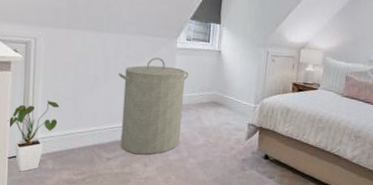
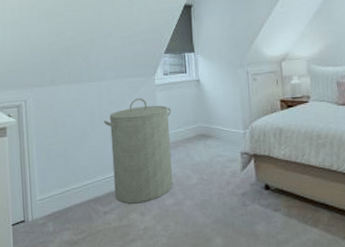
house plant: present [8,101,60,172] -> none [8,160,53,238]

